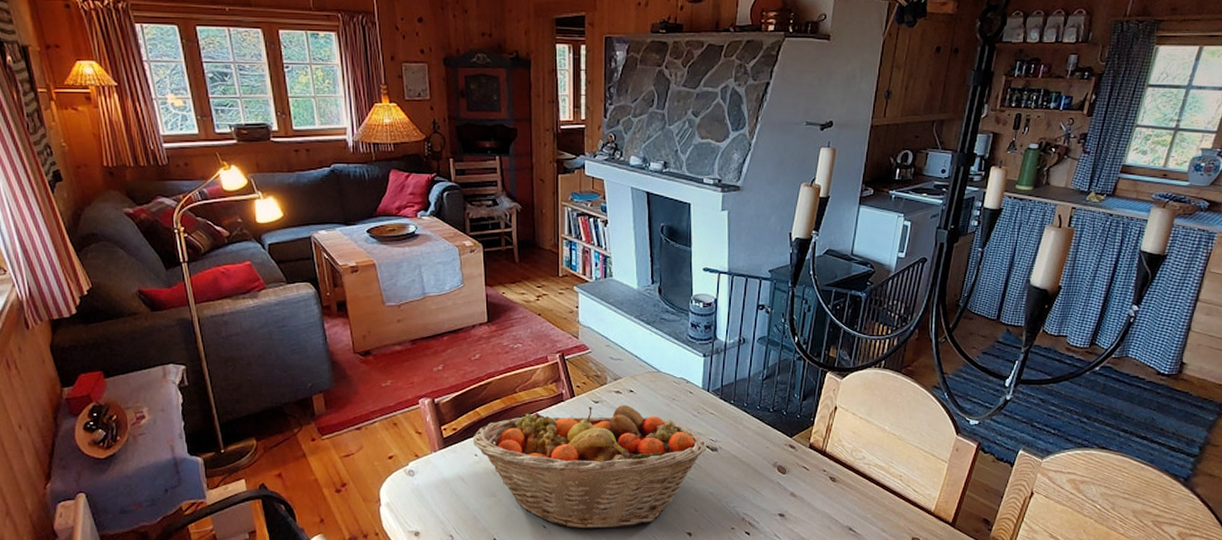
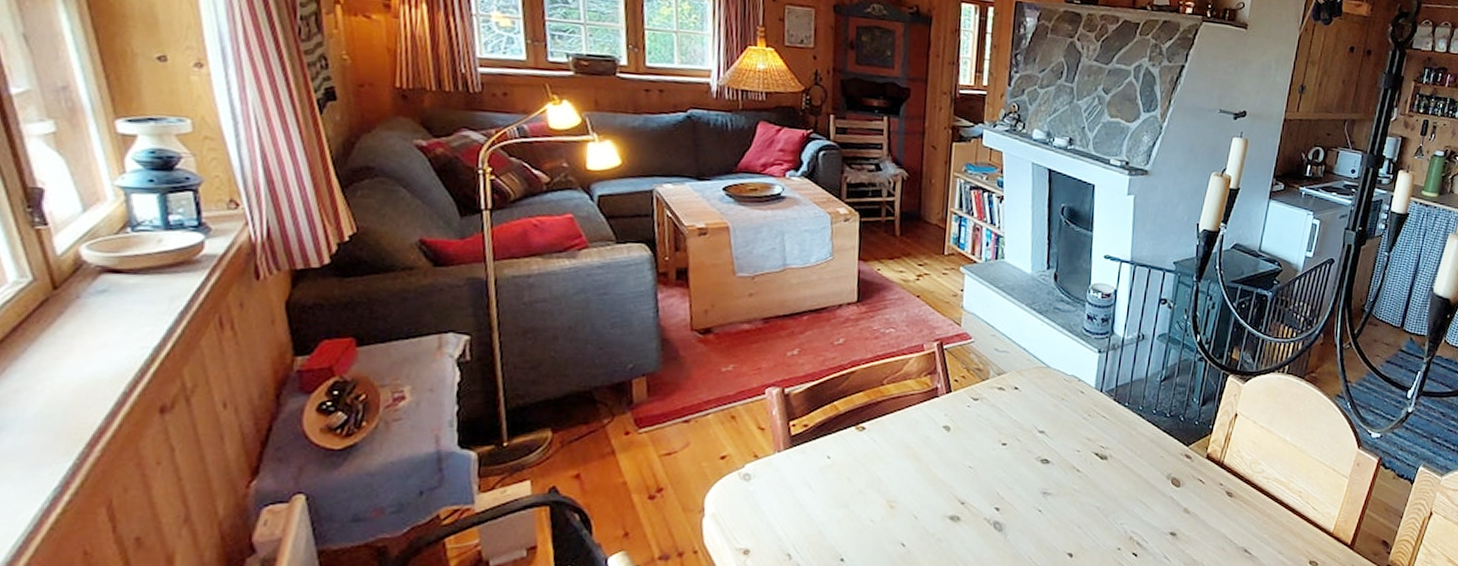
fruit basket: present [472,404,707,531] -> none [826,403,1096,550]

